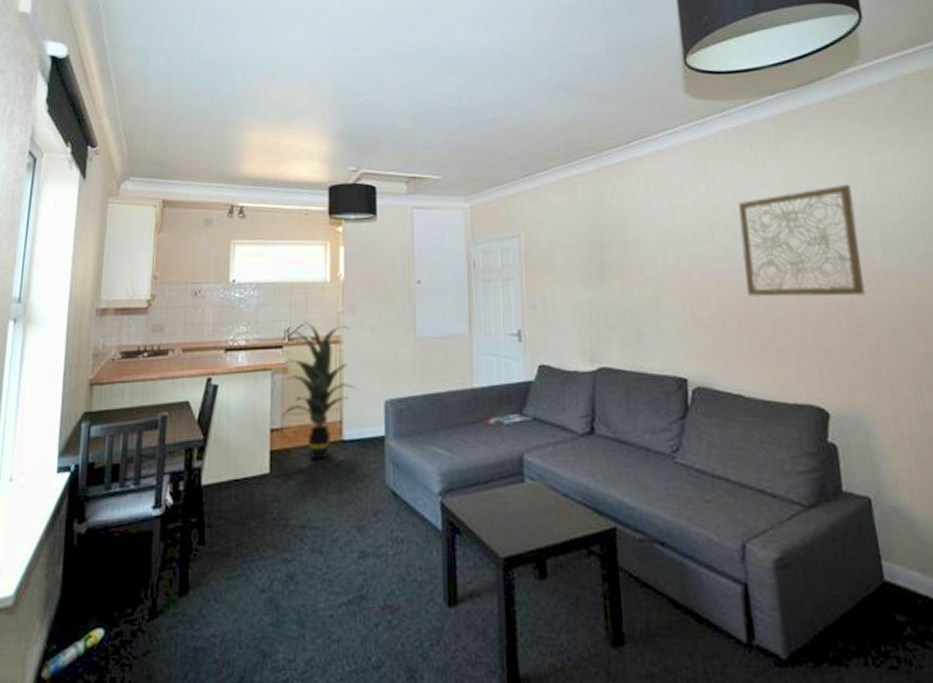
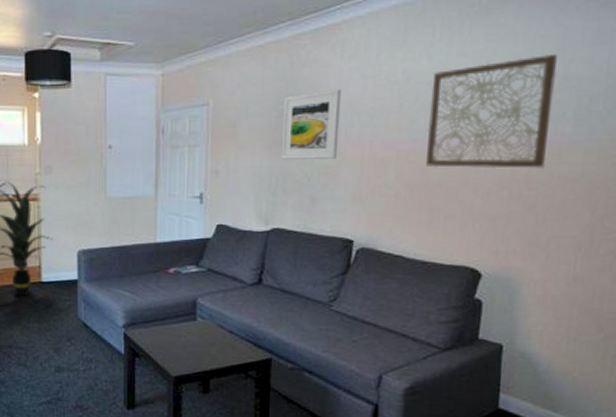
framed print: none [596,219,657,292] -> present [281,89,341,159]

